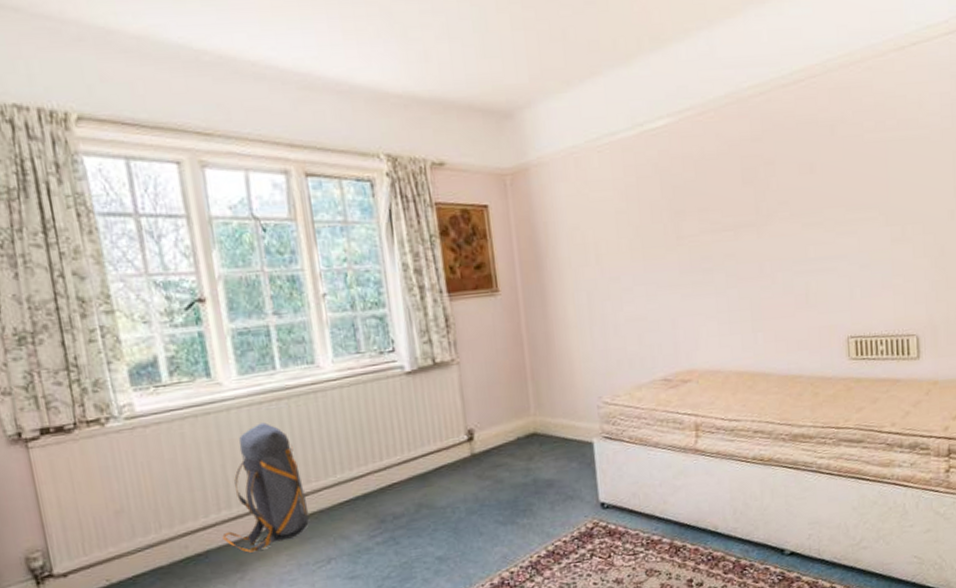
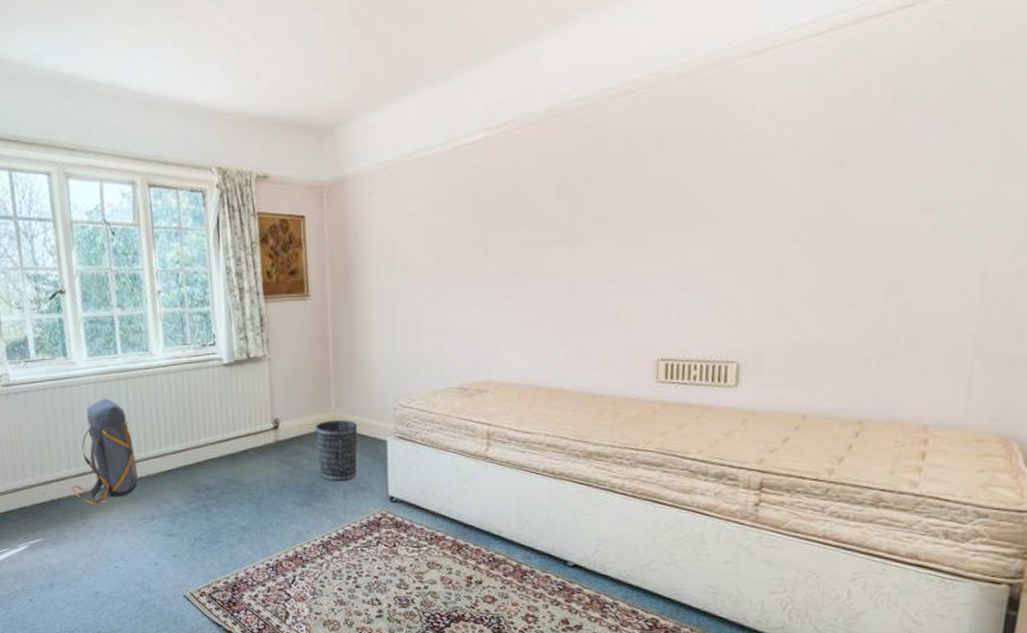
wastebasket: none [515,423,564,493] -> present [316,419,358,482]

